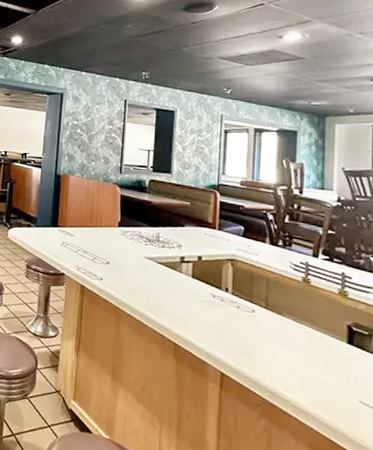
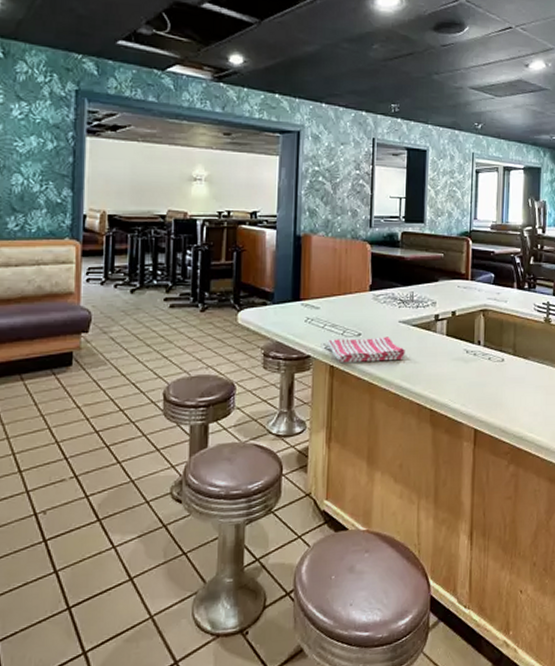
dish towel: none [78,262,150,292] -> present [326,337,405,362]

